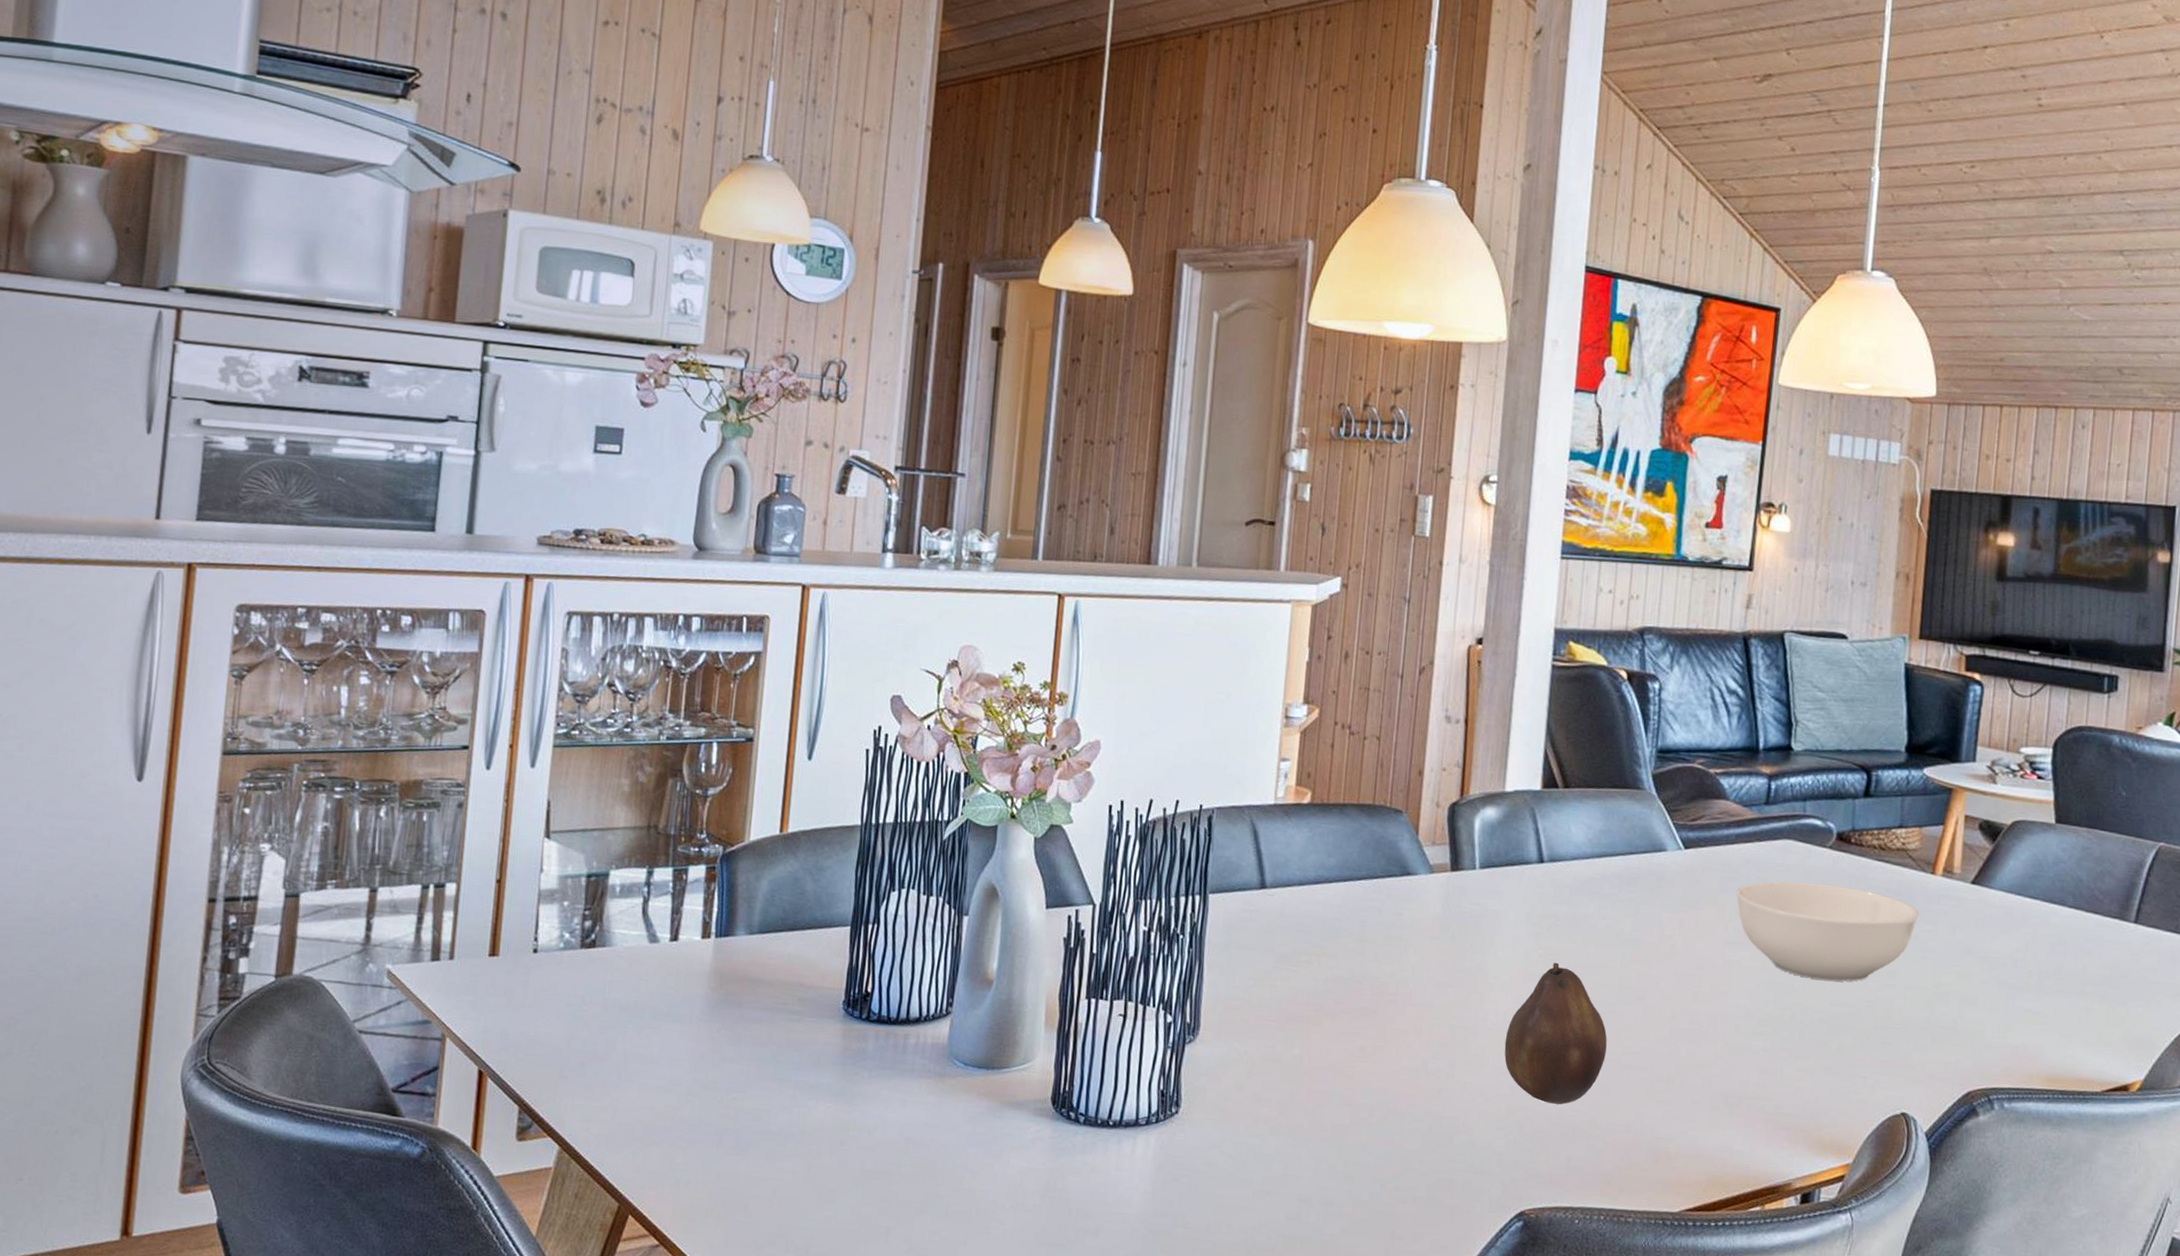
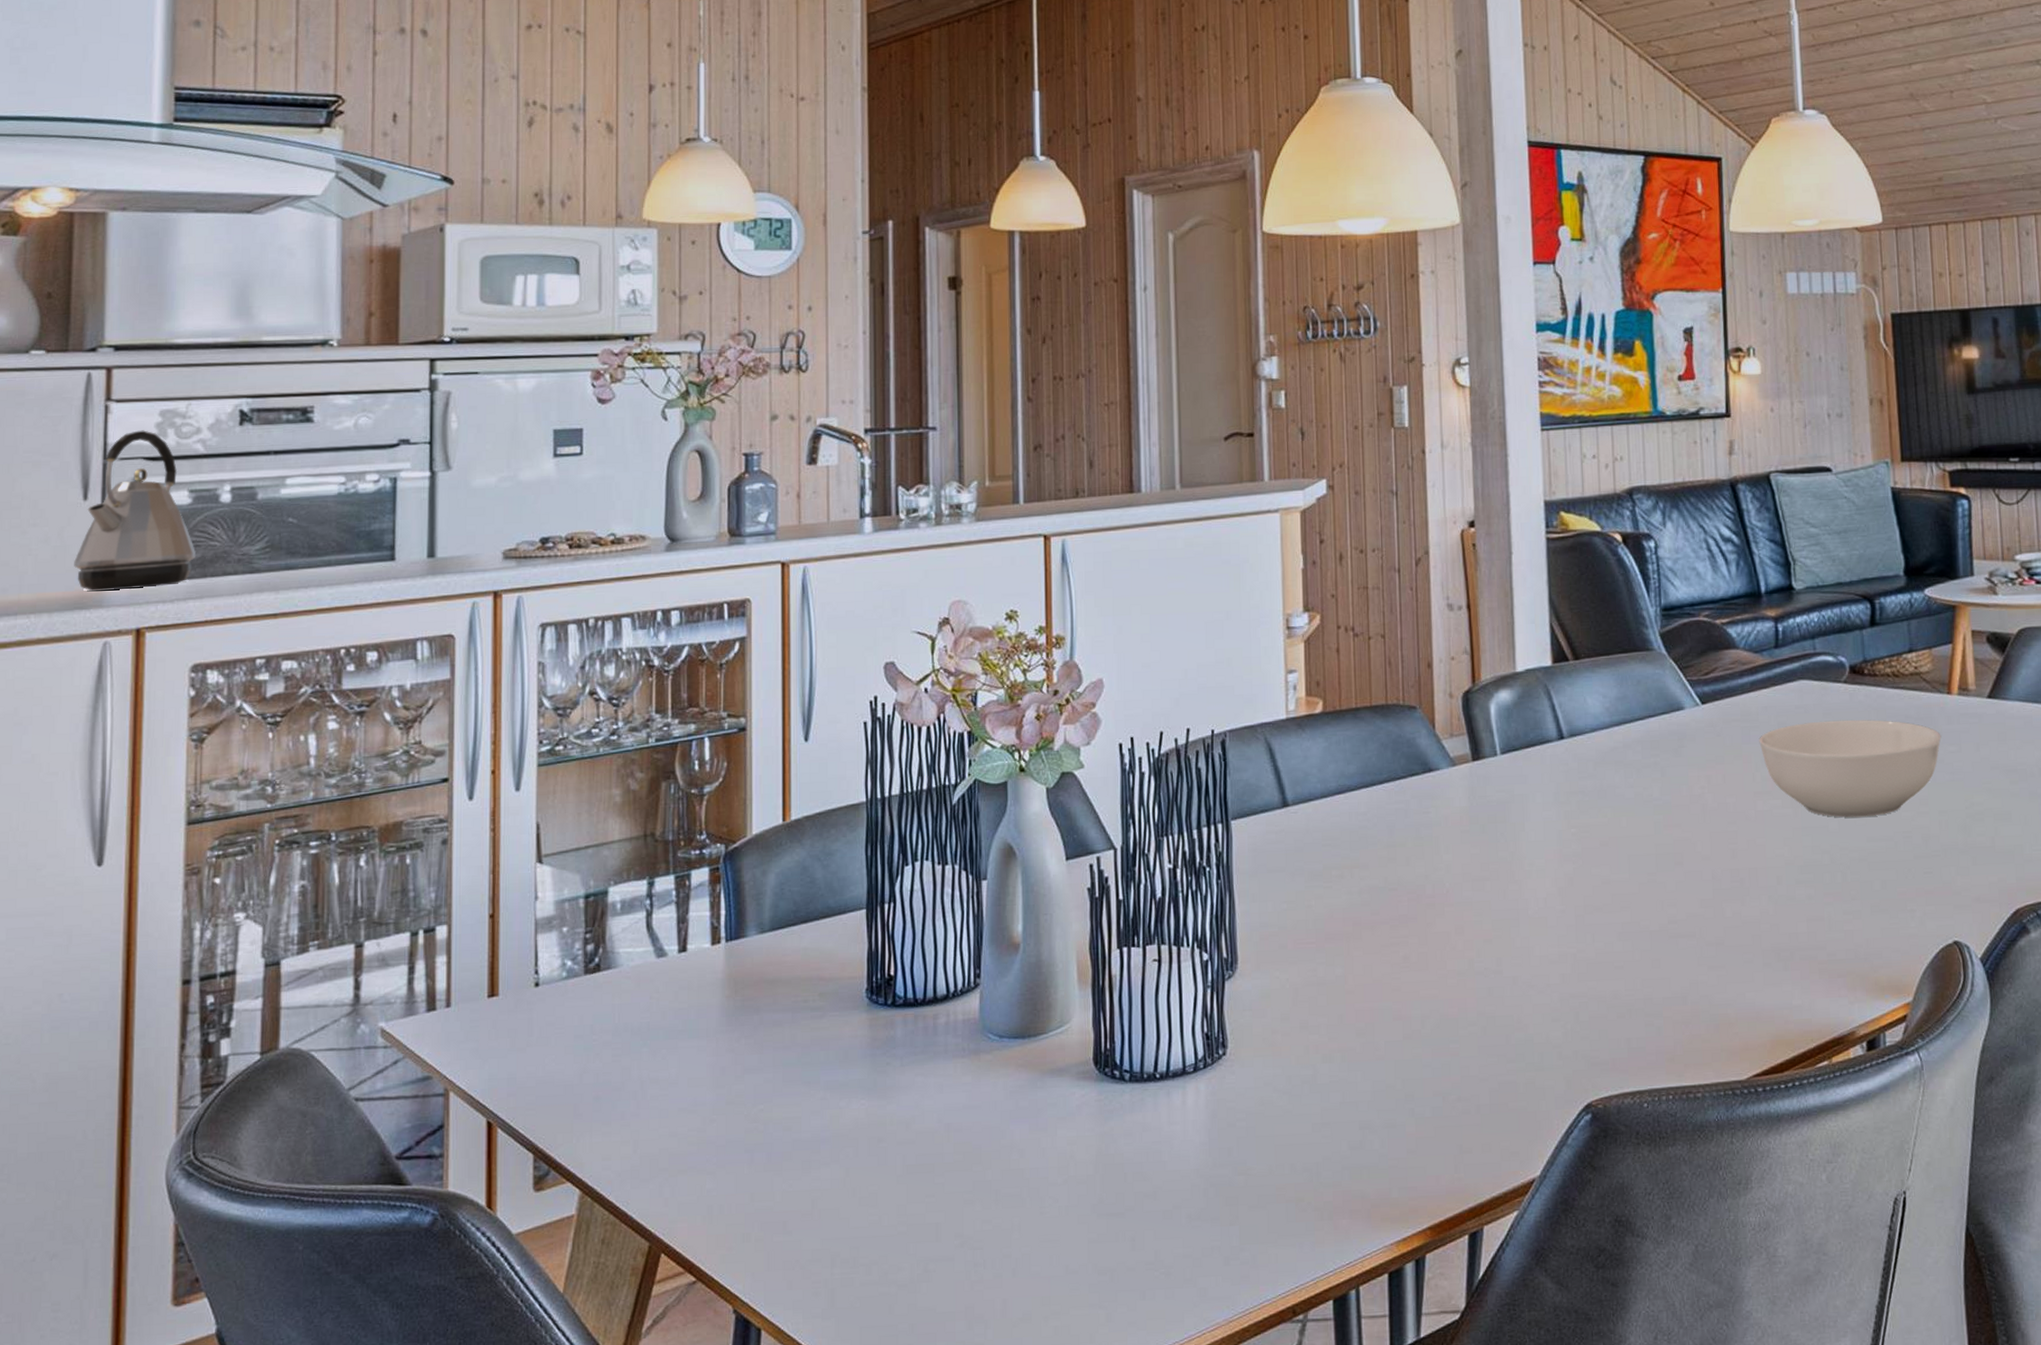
kettle: none [134,373,249,526] -> present [74,430,197,592]
fruit: present [1504,962,1607,1105] -> none [1549,839,1652,986]

